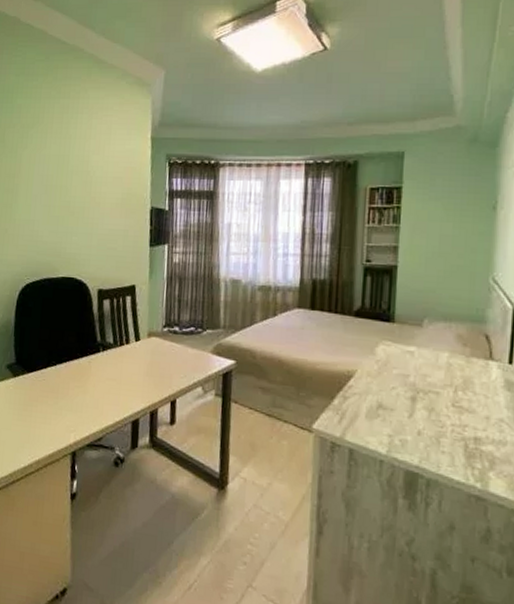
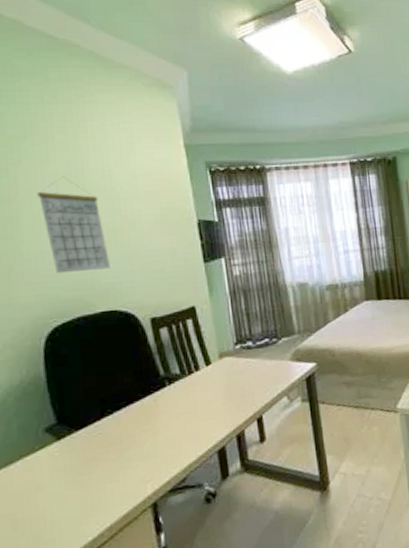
calendar: none [33,159,76,241] -> present [37,176,110,274]

